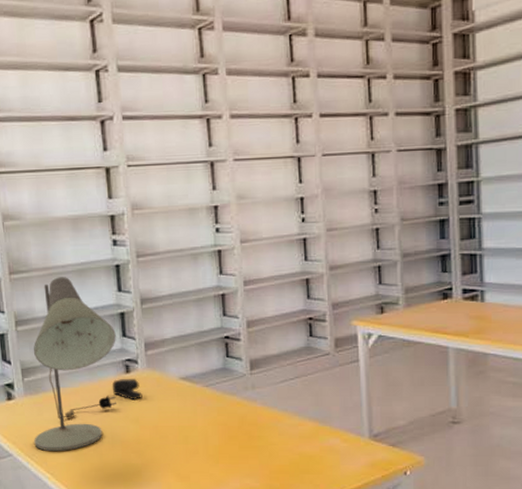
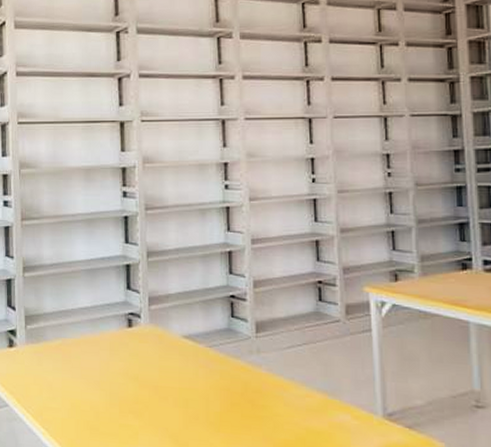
desk lamp: present [34,277,116,451] -> none [31,225,120,405]
stapler: present [111,379,143,401] -> none [113,333,144,357]

